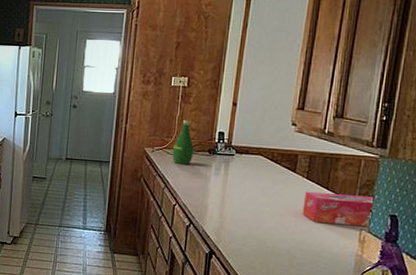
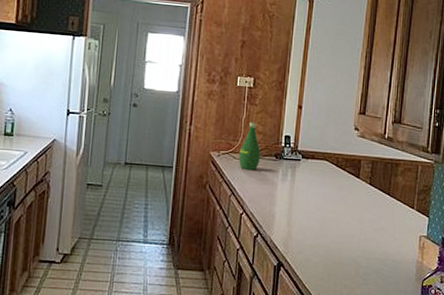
tissue box: present [302,191,373,228] -> none [366,197,430,233]

